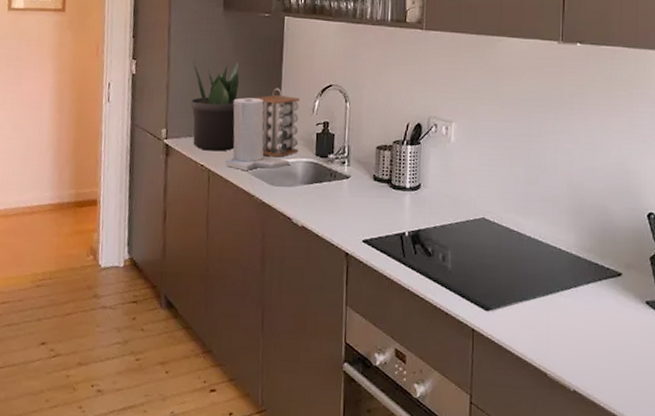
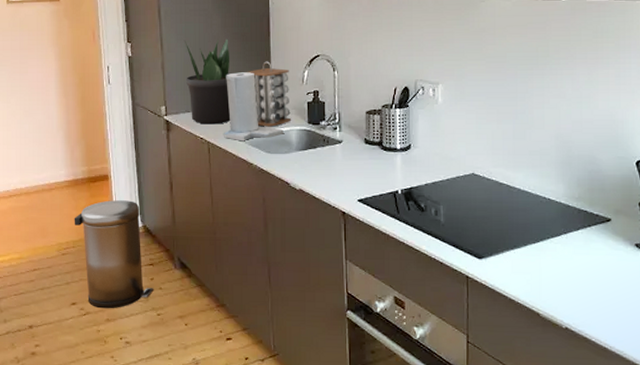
pedal bin: none [53,228,135,351] -> present [74,200,154,309]

